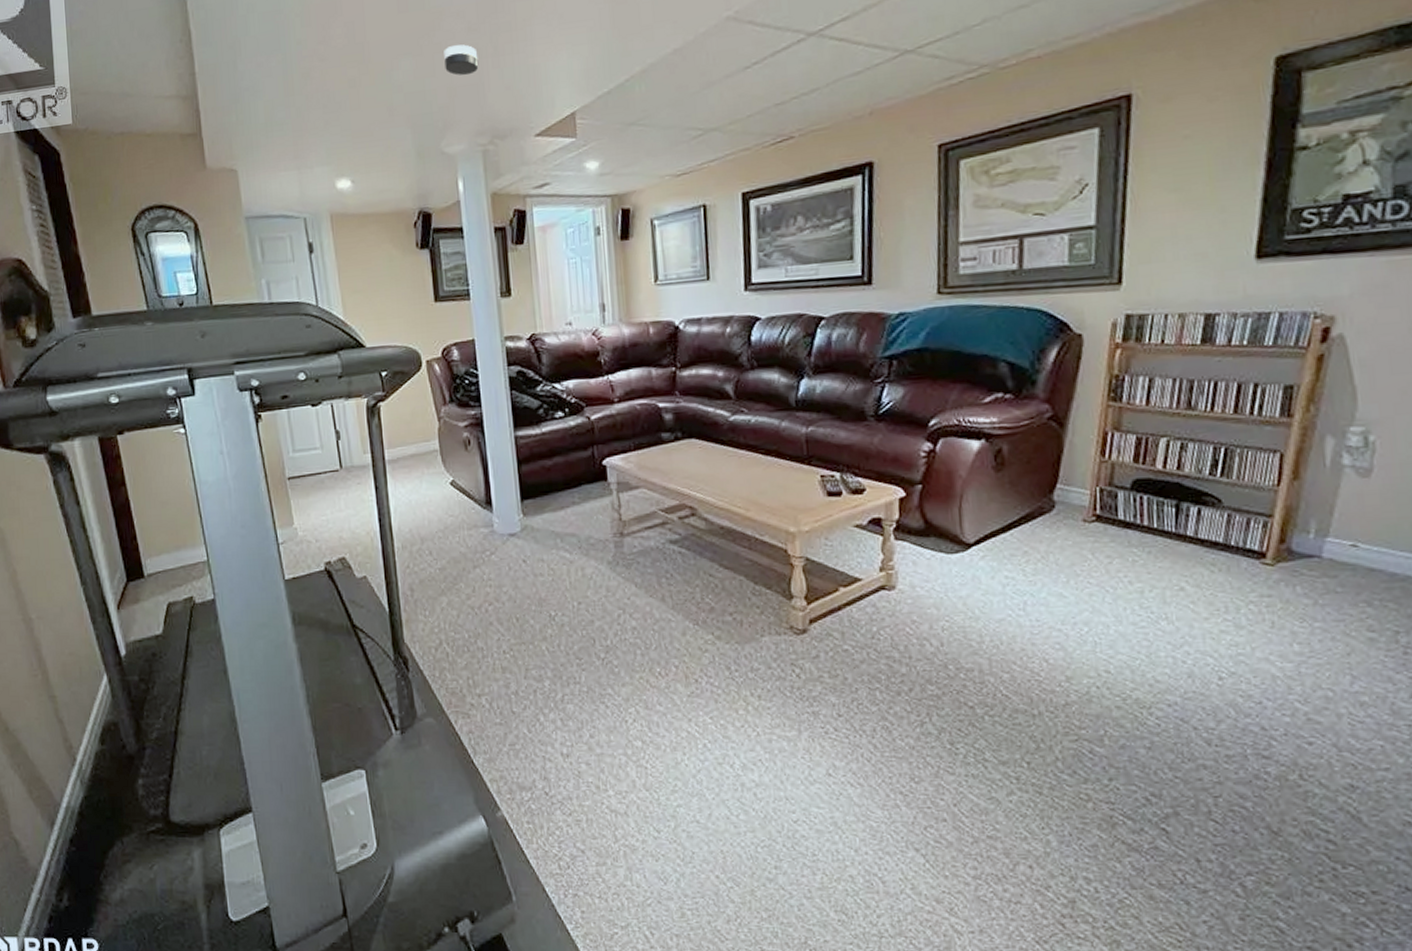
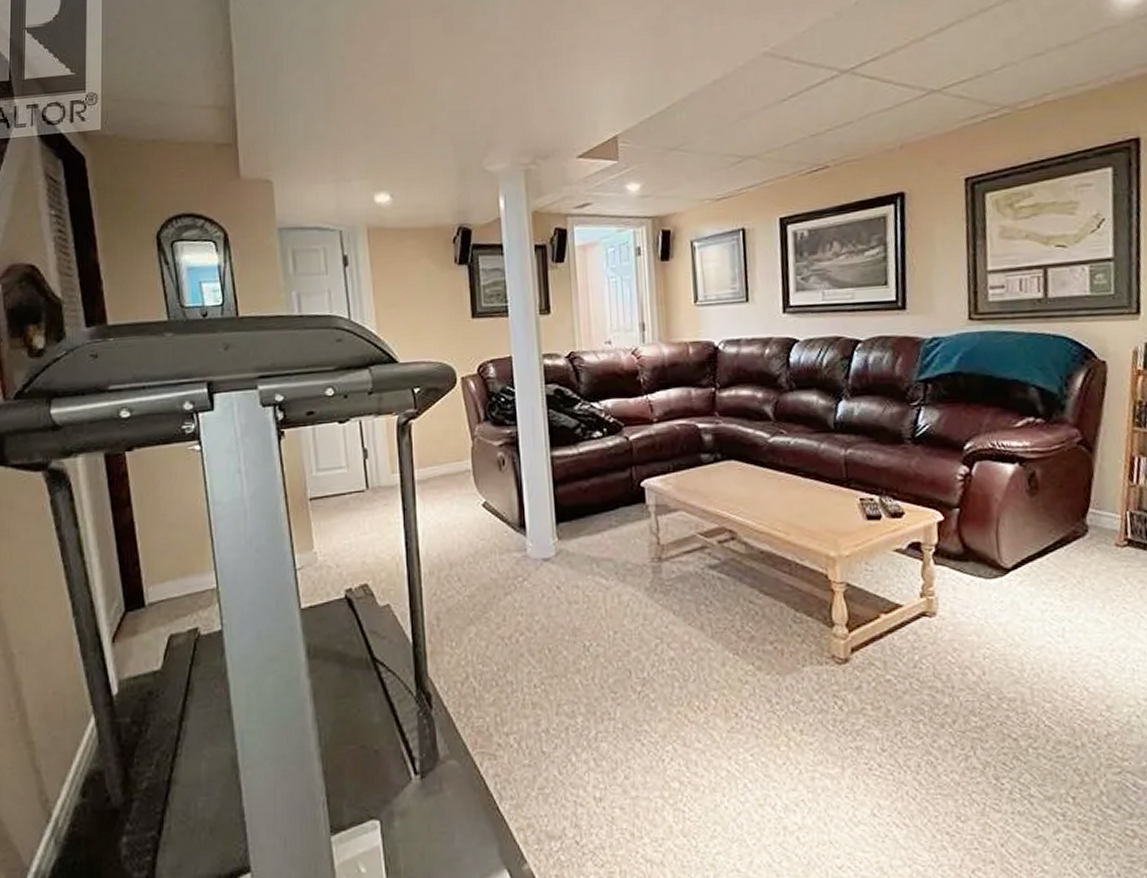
smoke detector: present [444,44,478,76] -> none [488,67,523,98]

